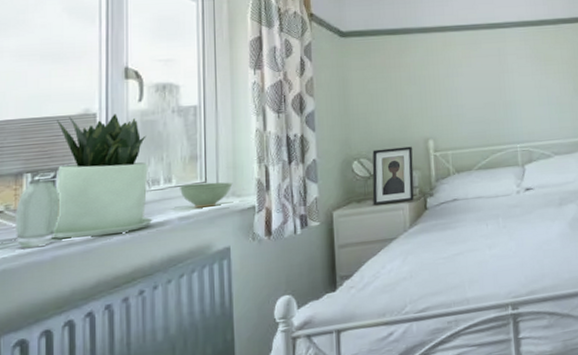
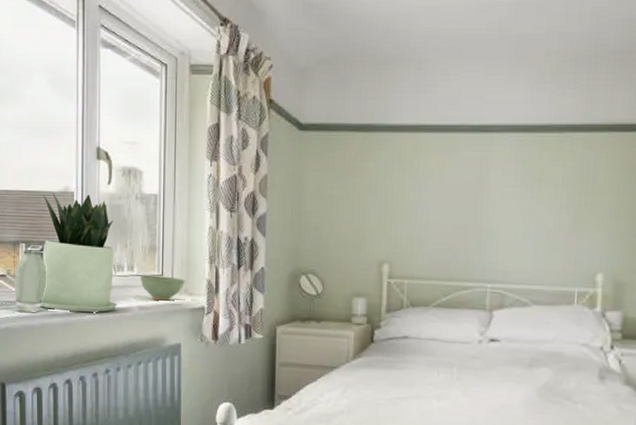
picture frame: present [372,146,414,206] -> none [317,266,366,330]

